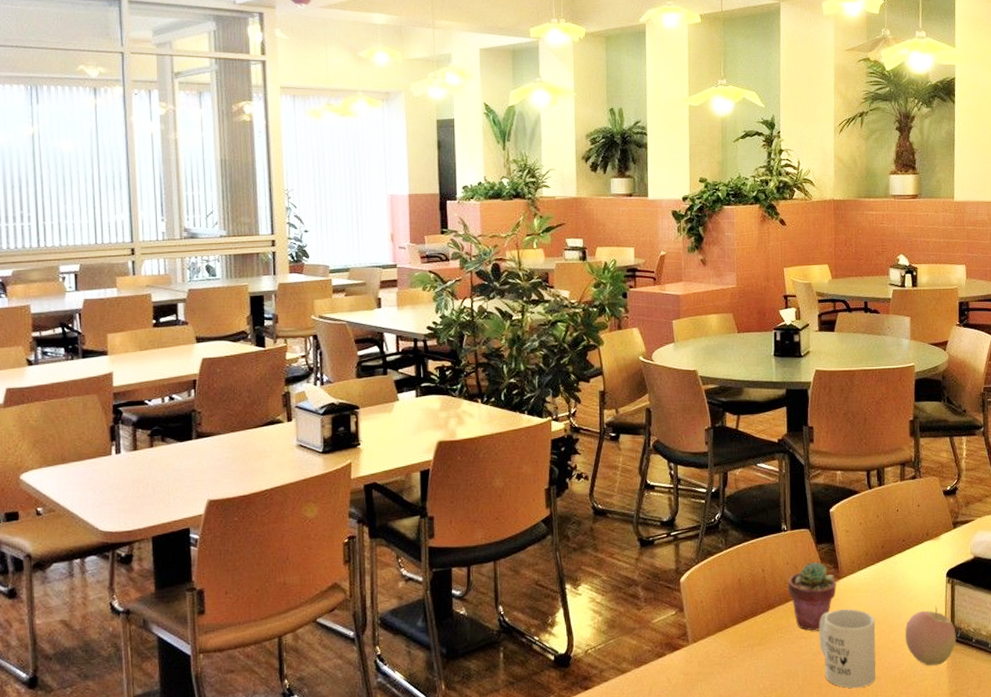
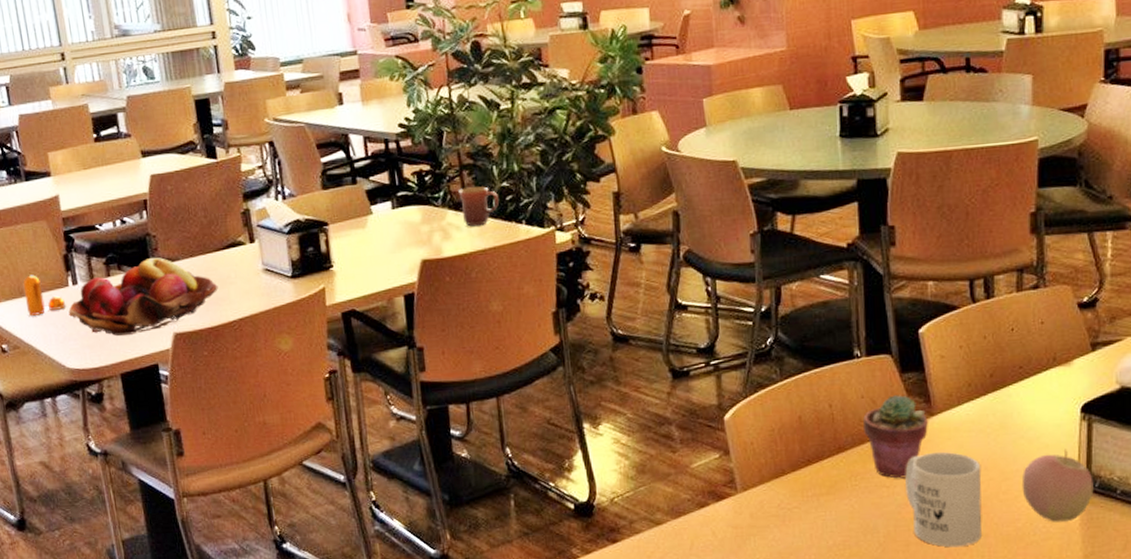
pepper shaker: none [67,443,107,481] -> present [23,275,66,316]
fruit basket: none [108,431,254,501] -> present [68,257,218,336]
mug: none [473,381,507,415] -> present [458,186,500,227]

